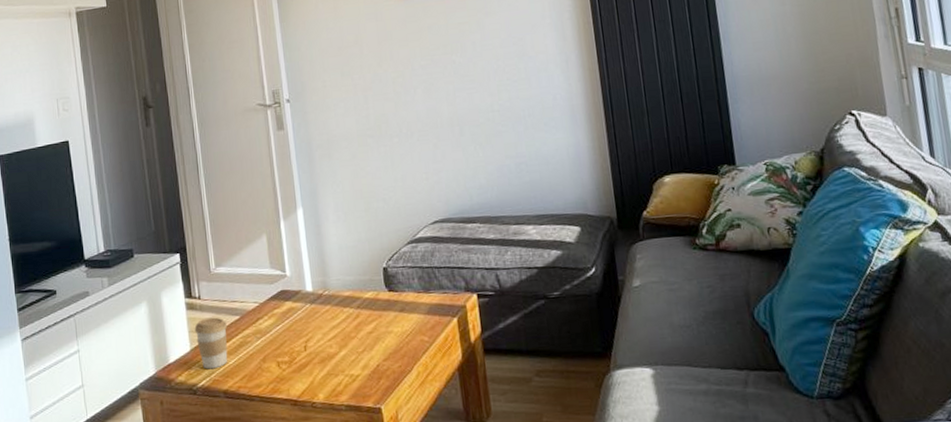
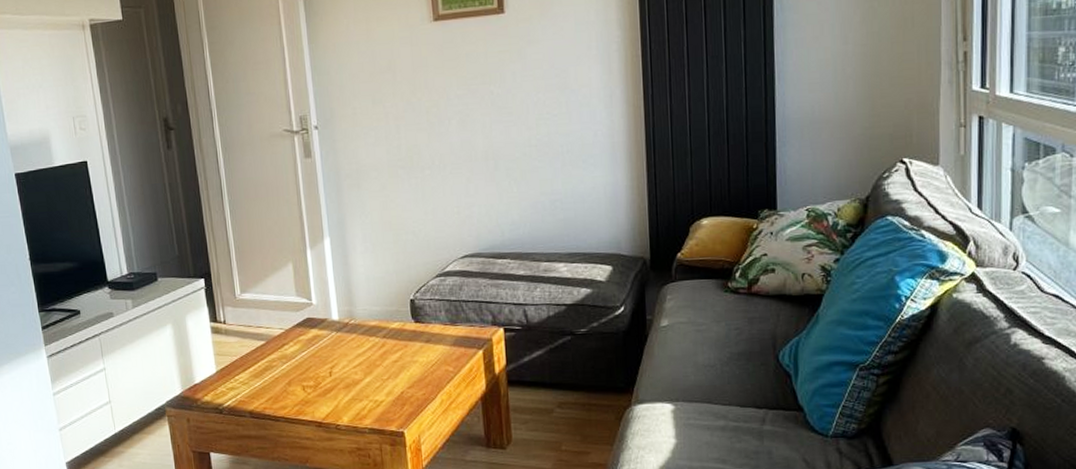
coffee cup: present [194,317,228,369] -> none [220,341,254,391]

